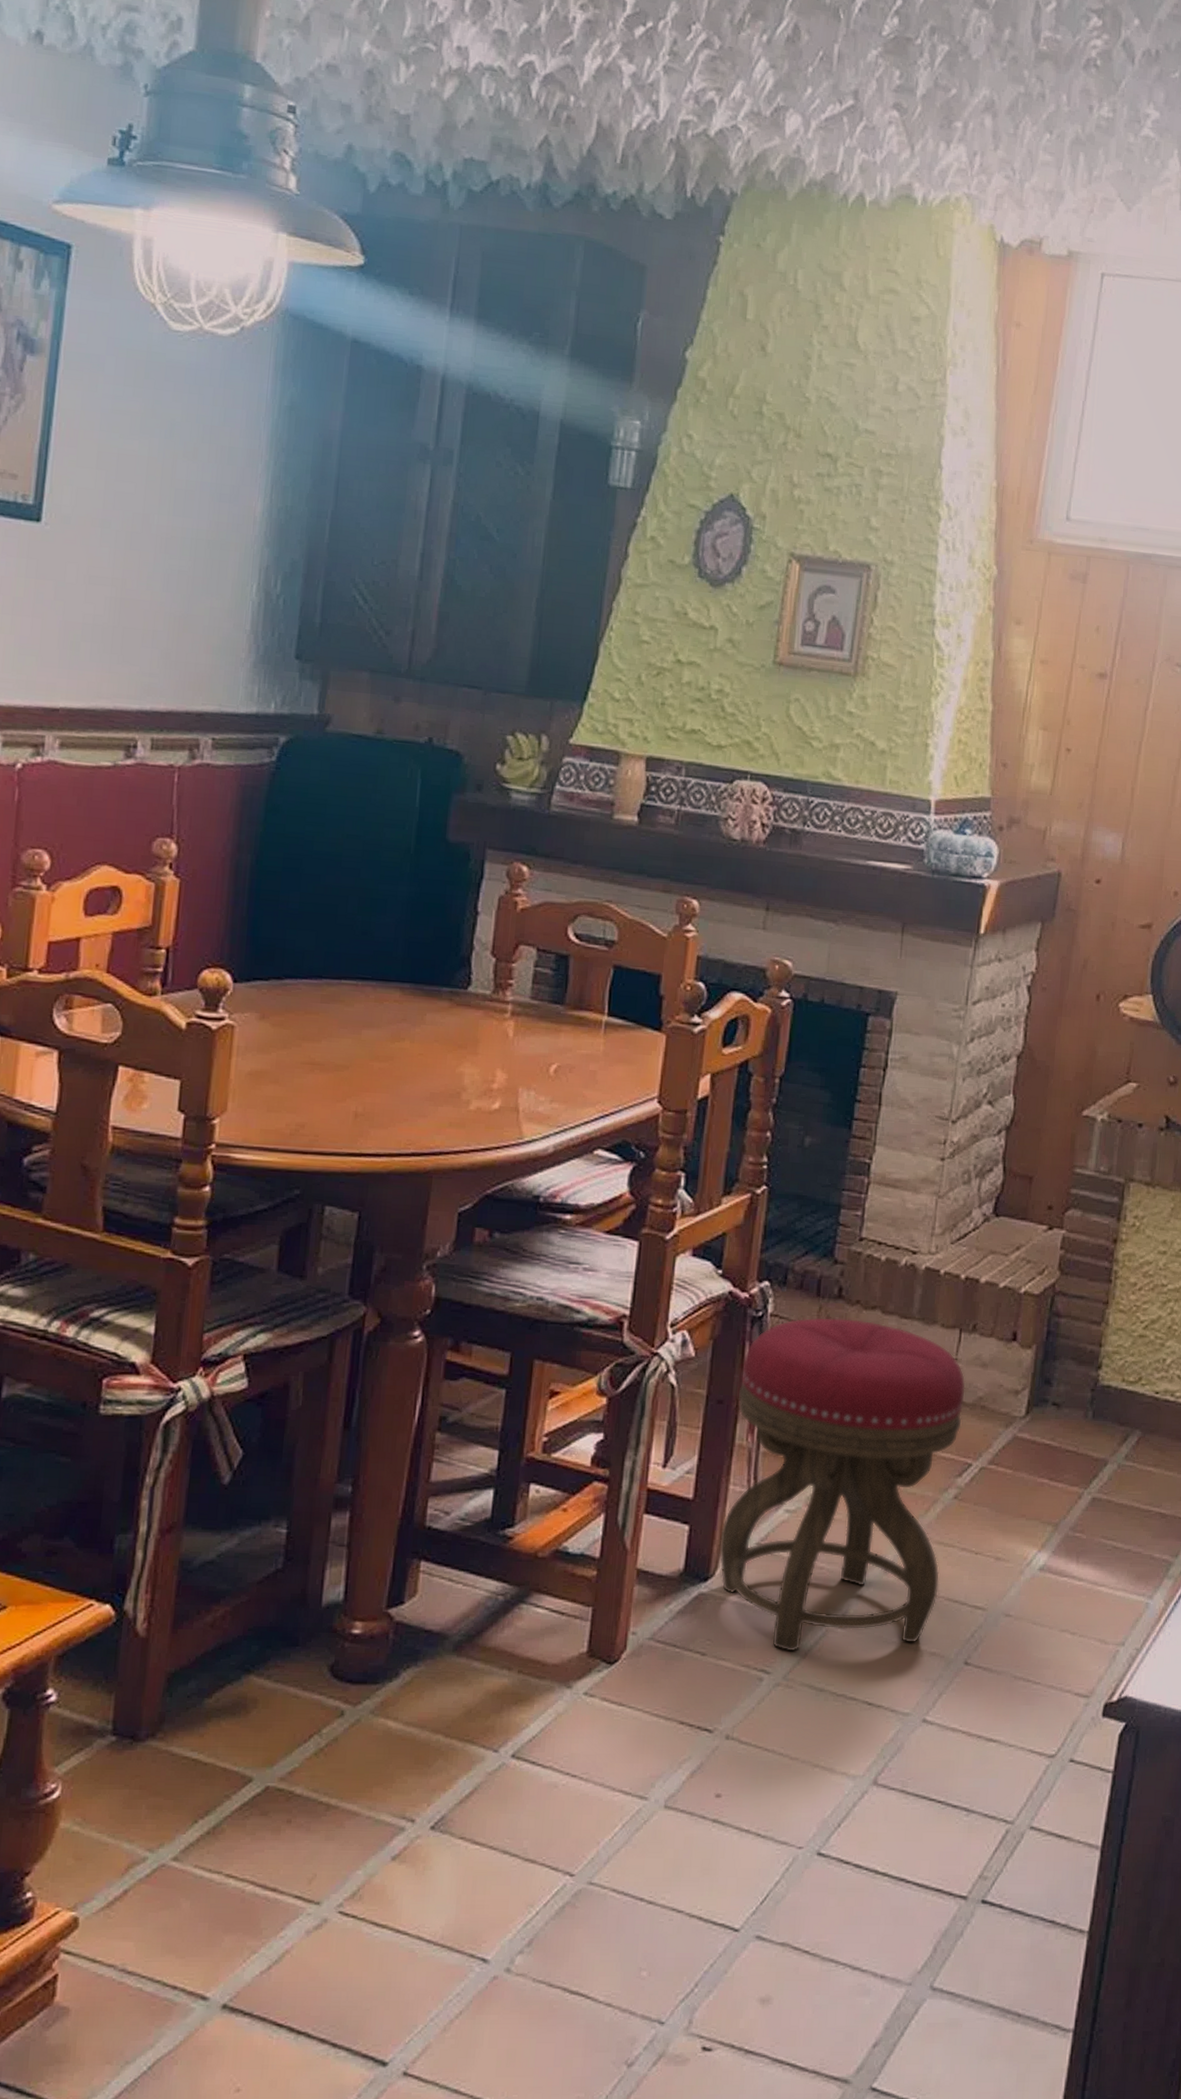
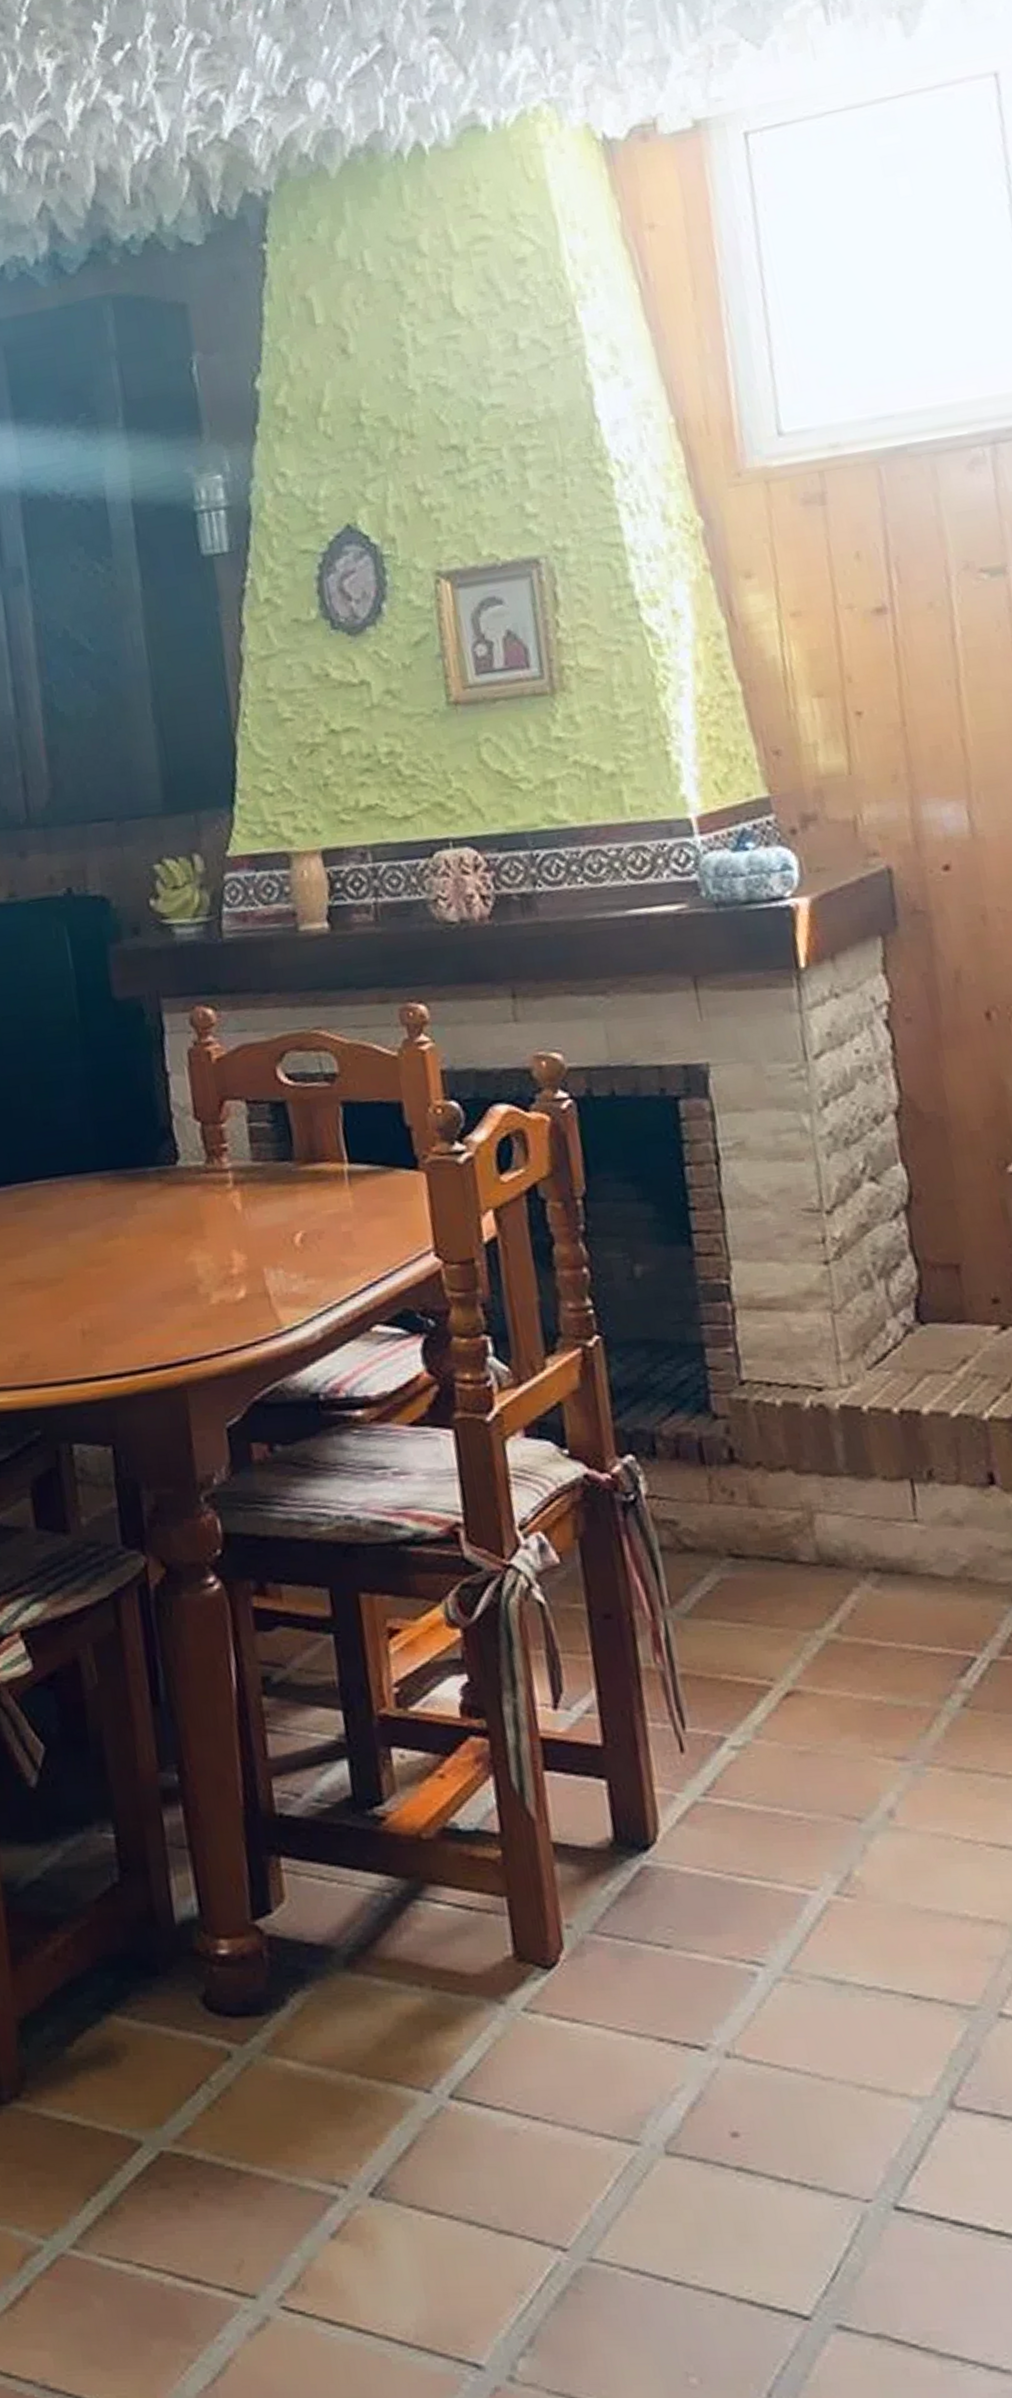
stool: present [719,1317,966,1652] -> none [624,1486,976,1934]

